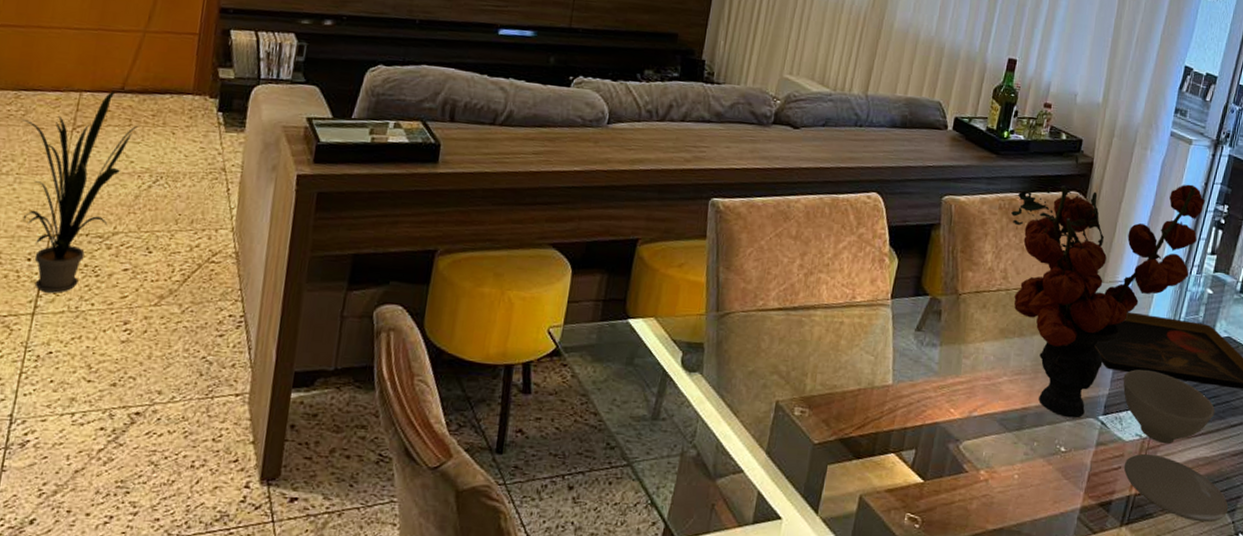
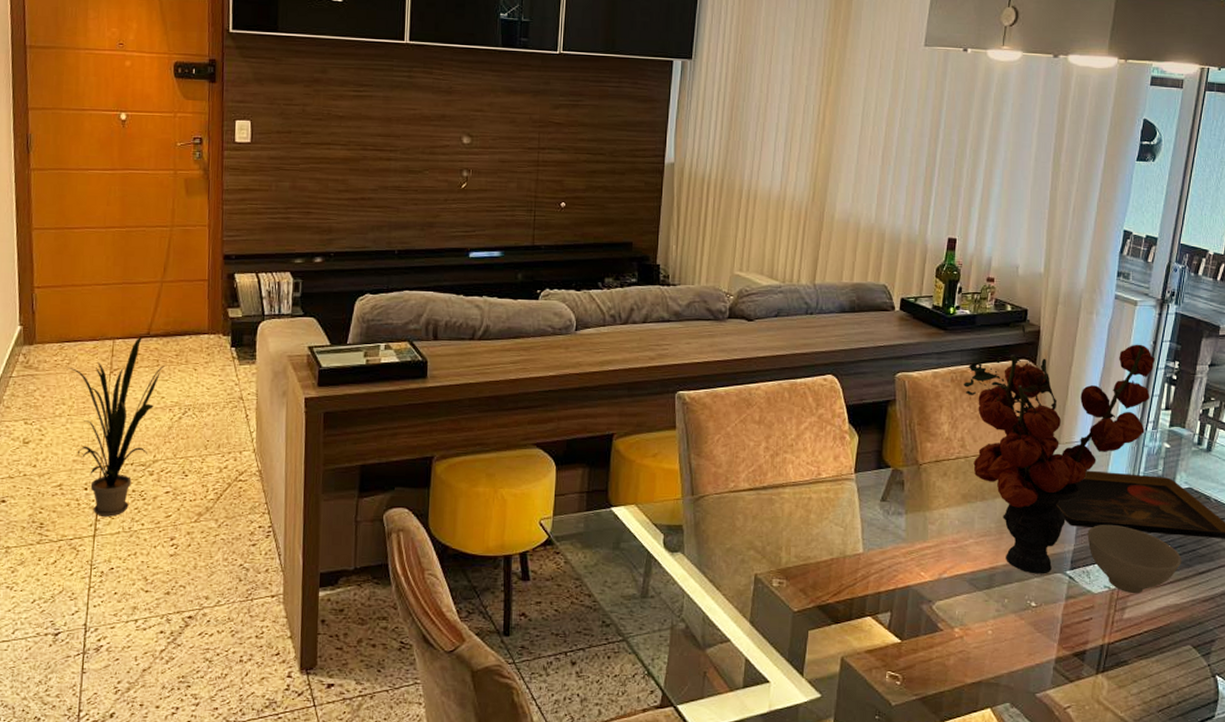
plate: present [1123,454,1229,523] -> none [1095,605,1203,667]

